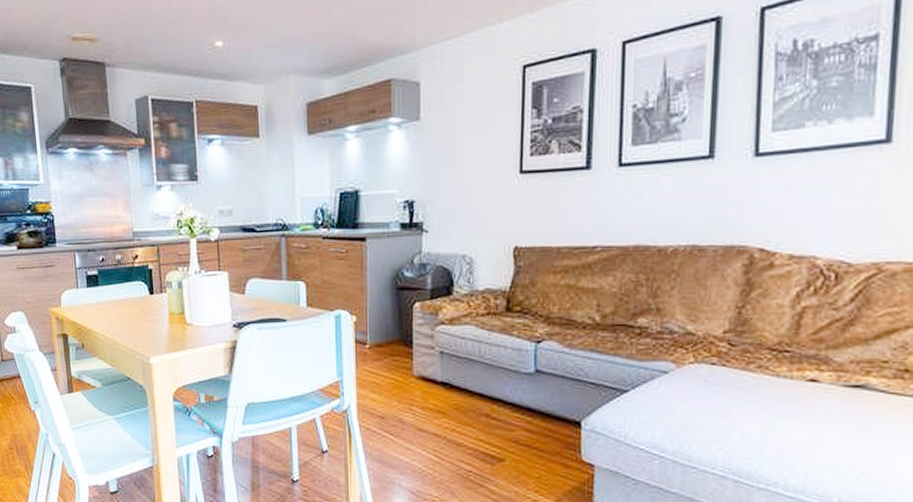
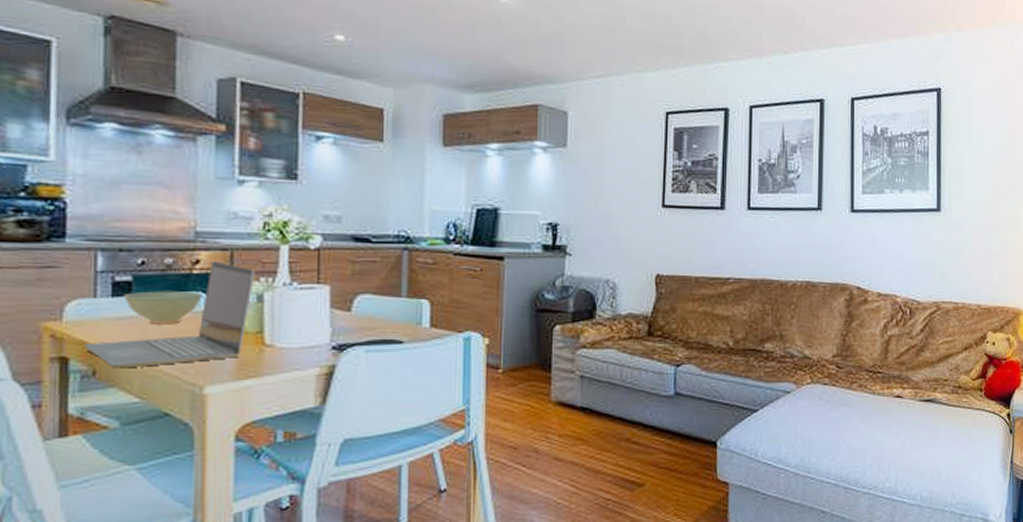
laptop: none [74,255,175,343] -> present [83,261,255,369]
bowl: none [94,281,142,308] -> present [123,291,203,325]

